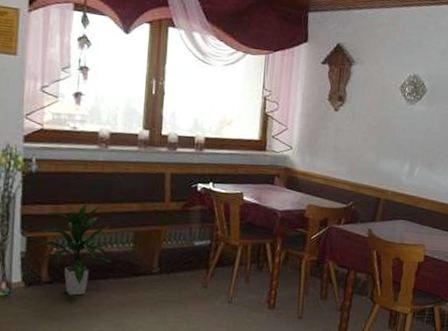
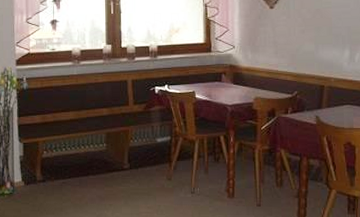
indoor plant: present [38,202,111,296] -> none [32,111,89,191]

